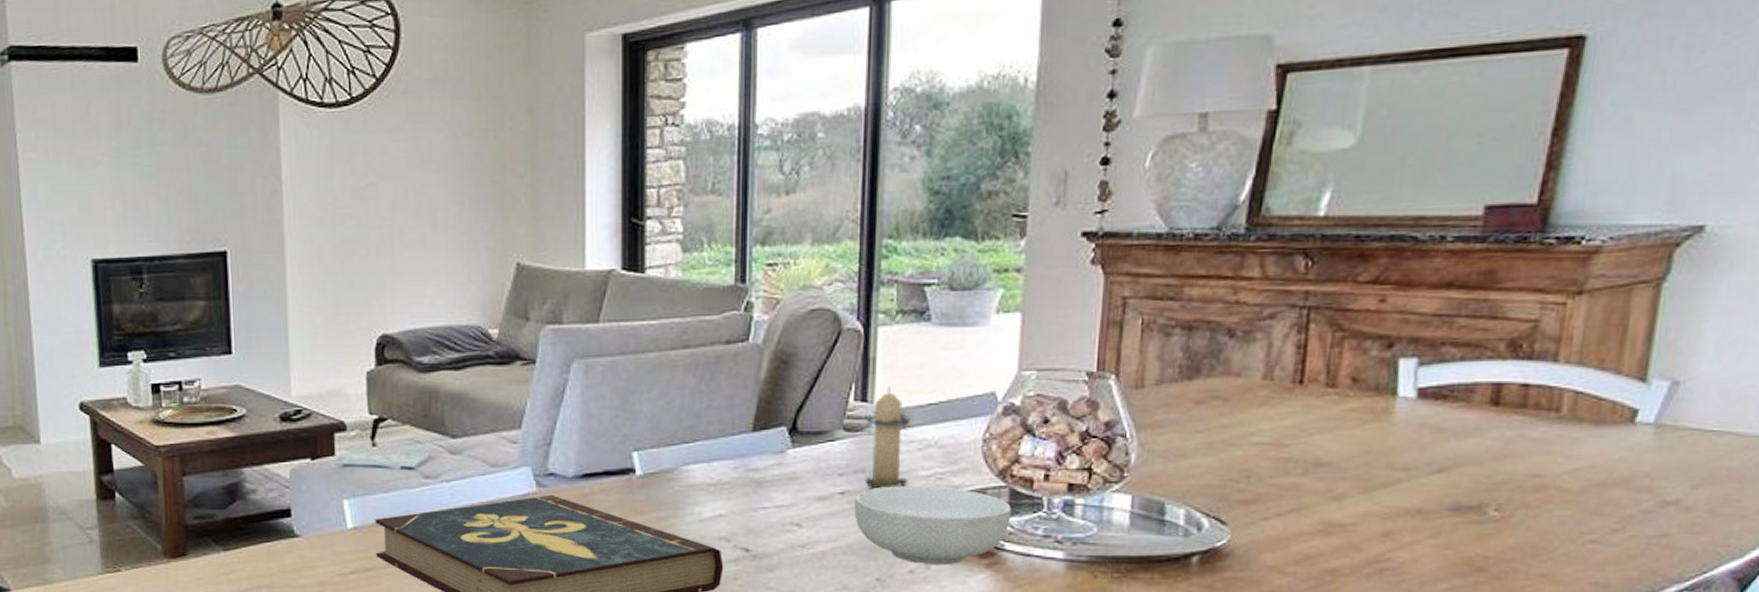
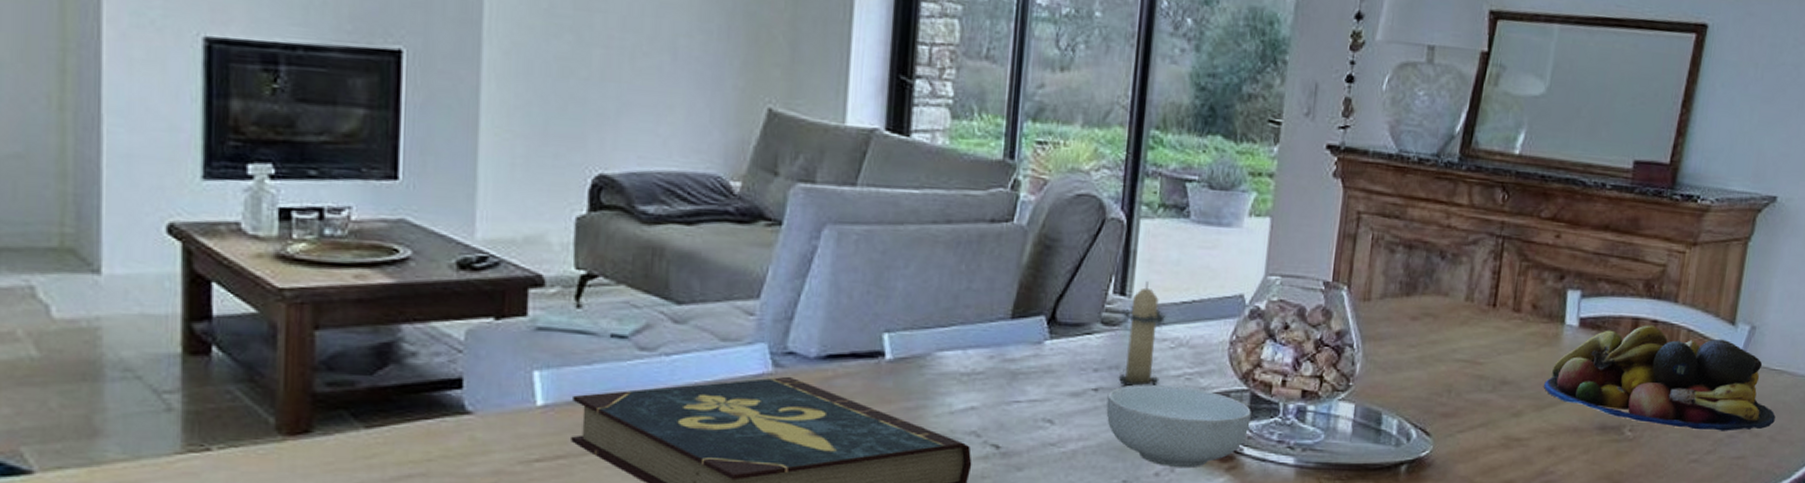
fruit bowl: none [1373,390,1716,506] -> present [1544,325,1776,431]

